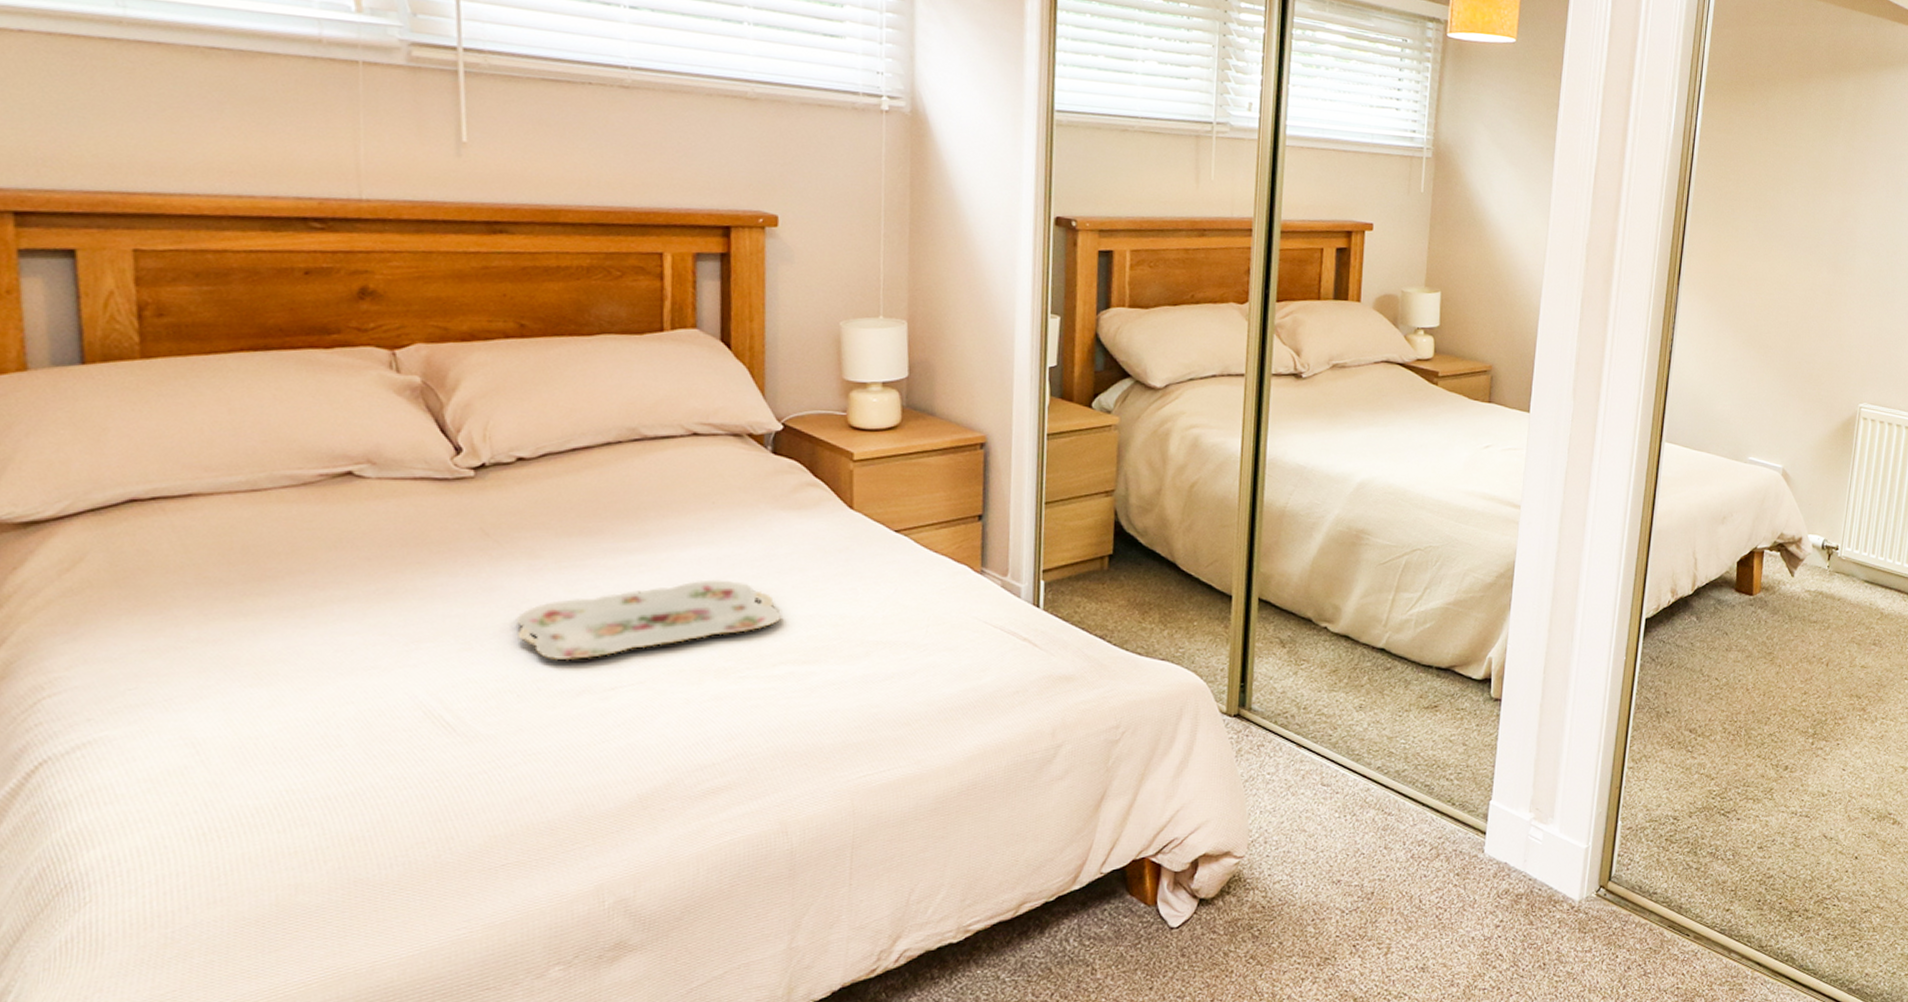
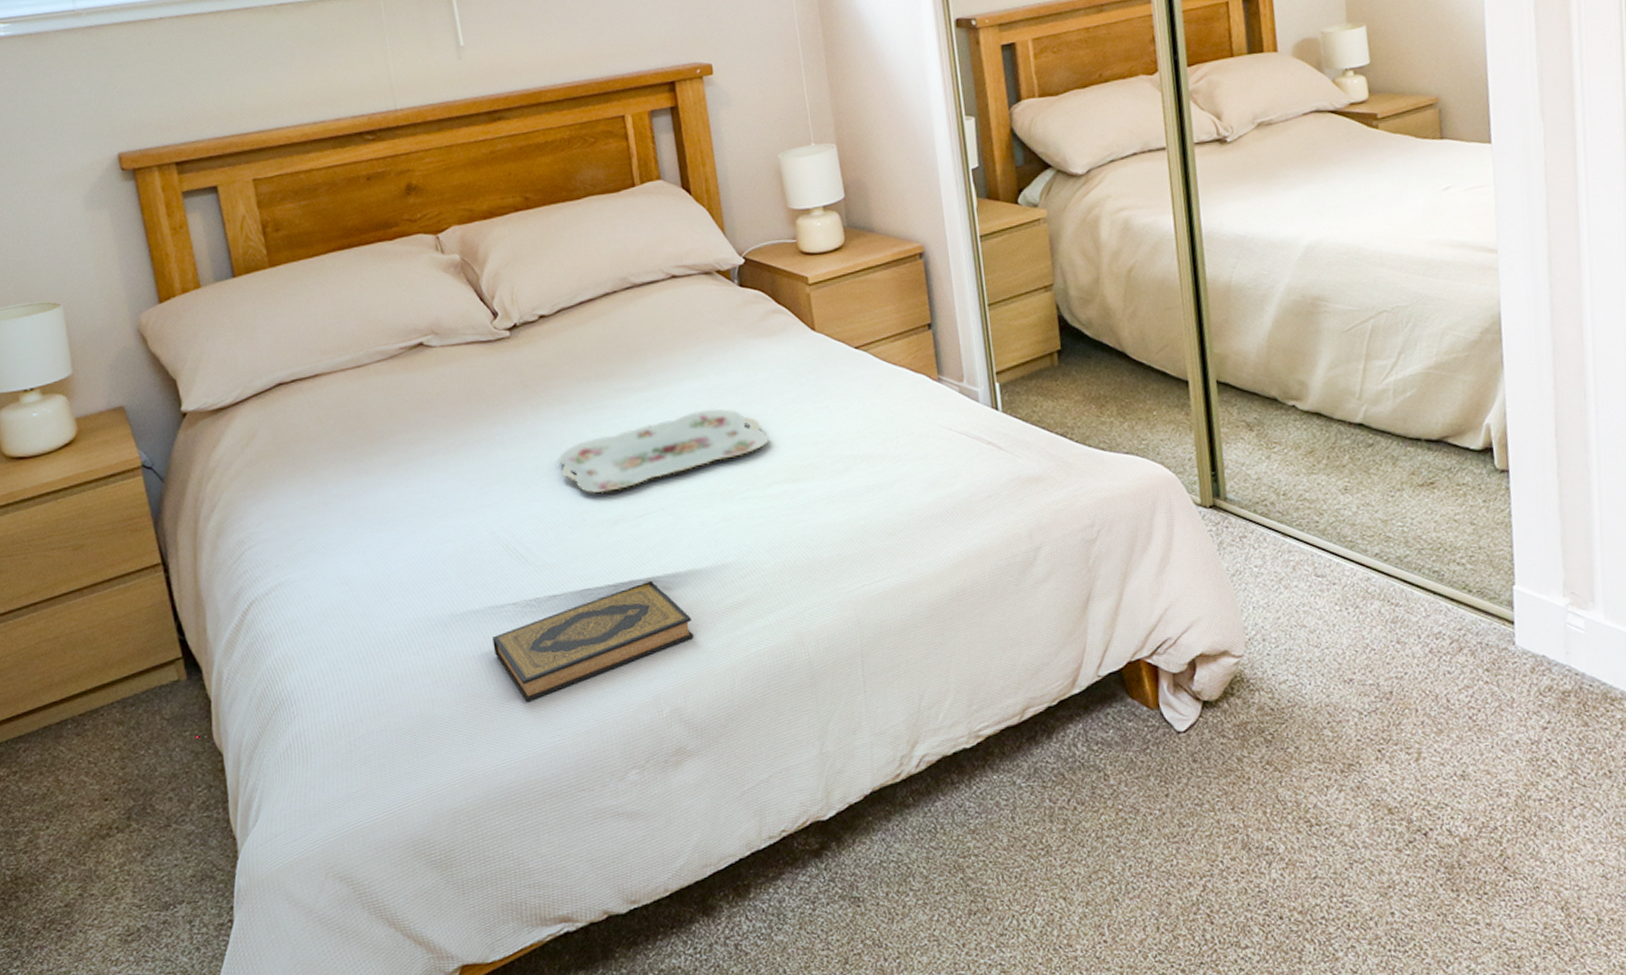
hardback book: none [392,759,657,889] -> present [492,580,694,701]

